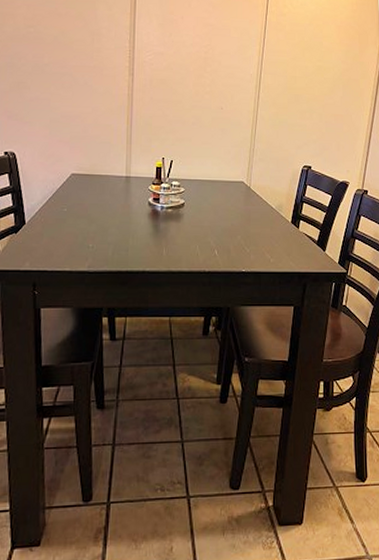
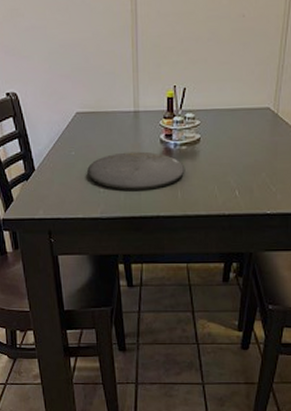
plate: none [78,211,170,246] -> present [87,151,185,190]

